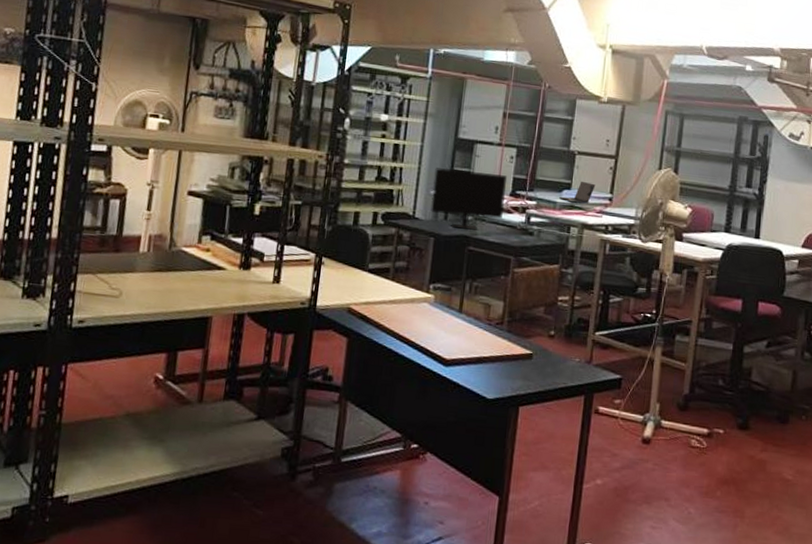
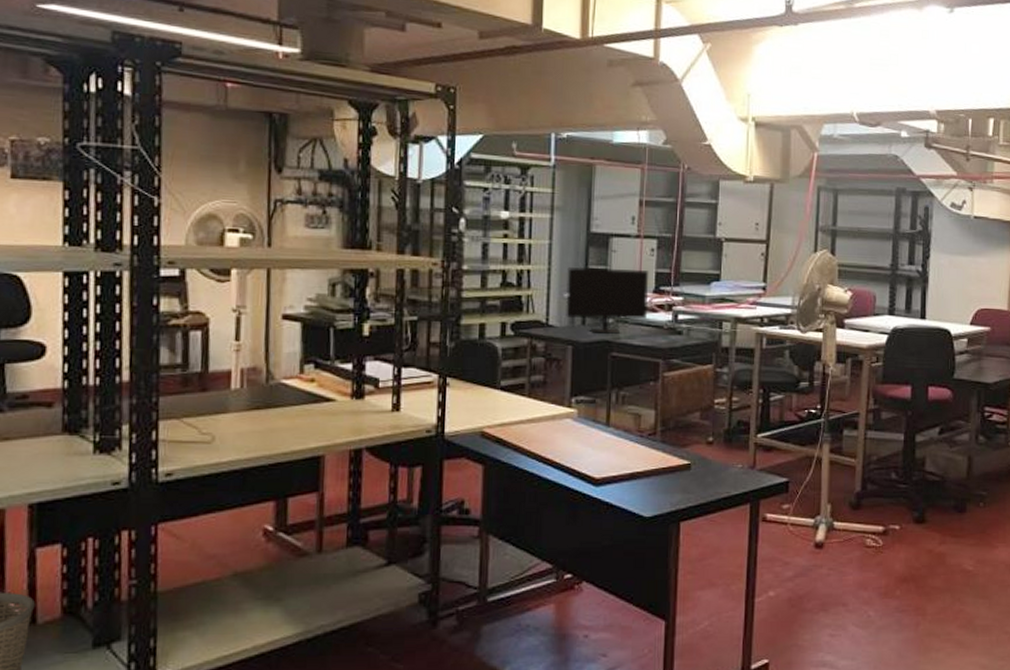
laptop: present [559,181,596,204] -> none [708,270,747,295]

